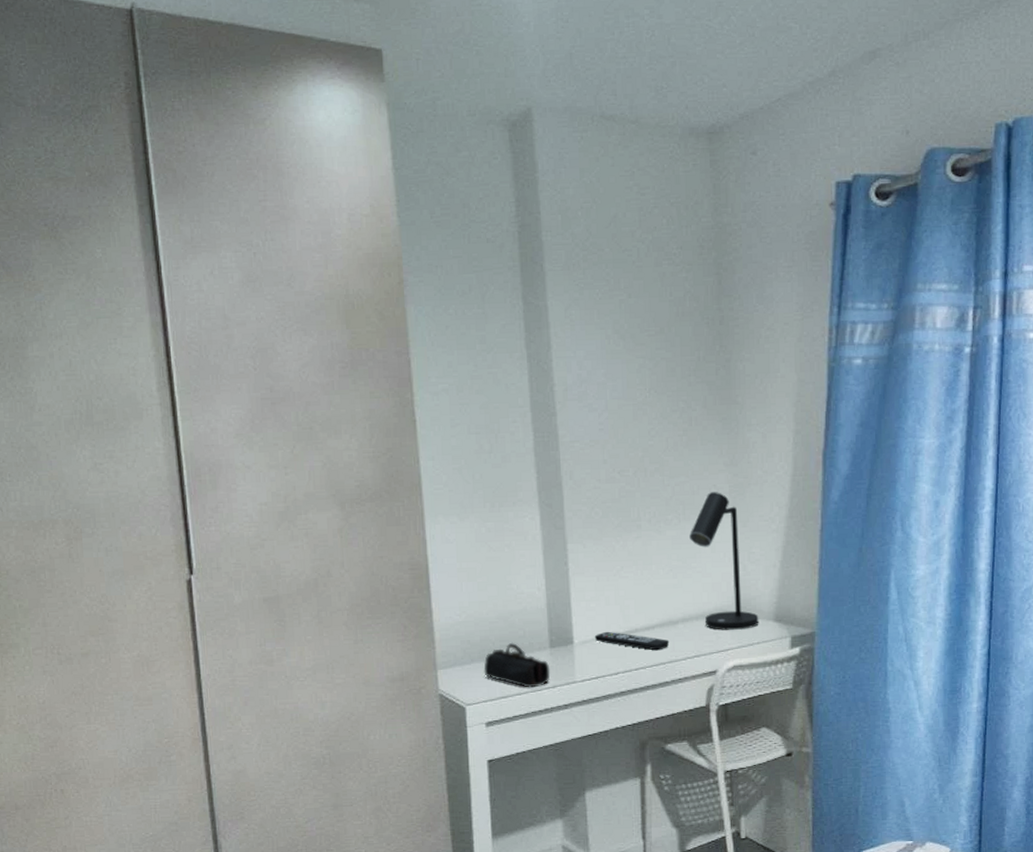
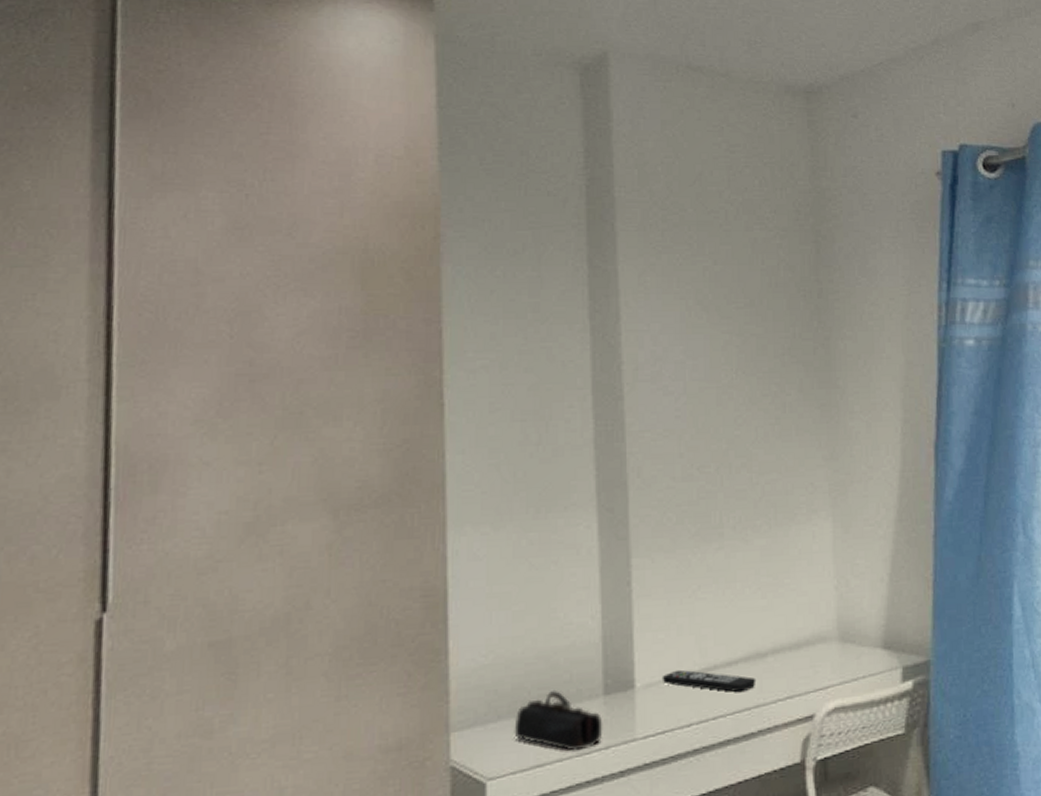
desk lamp: present [688,492,759,630] -> none [781,491,865,663]

